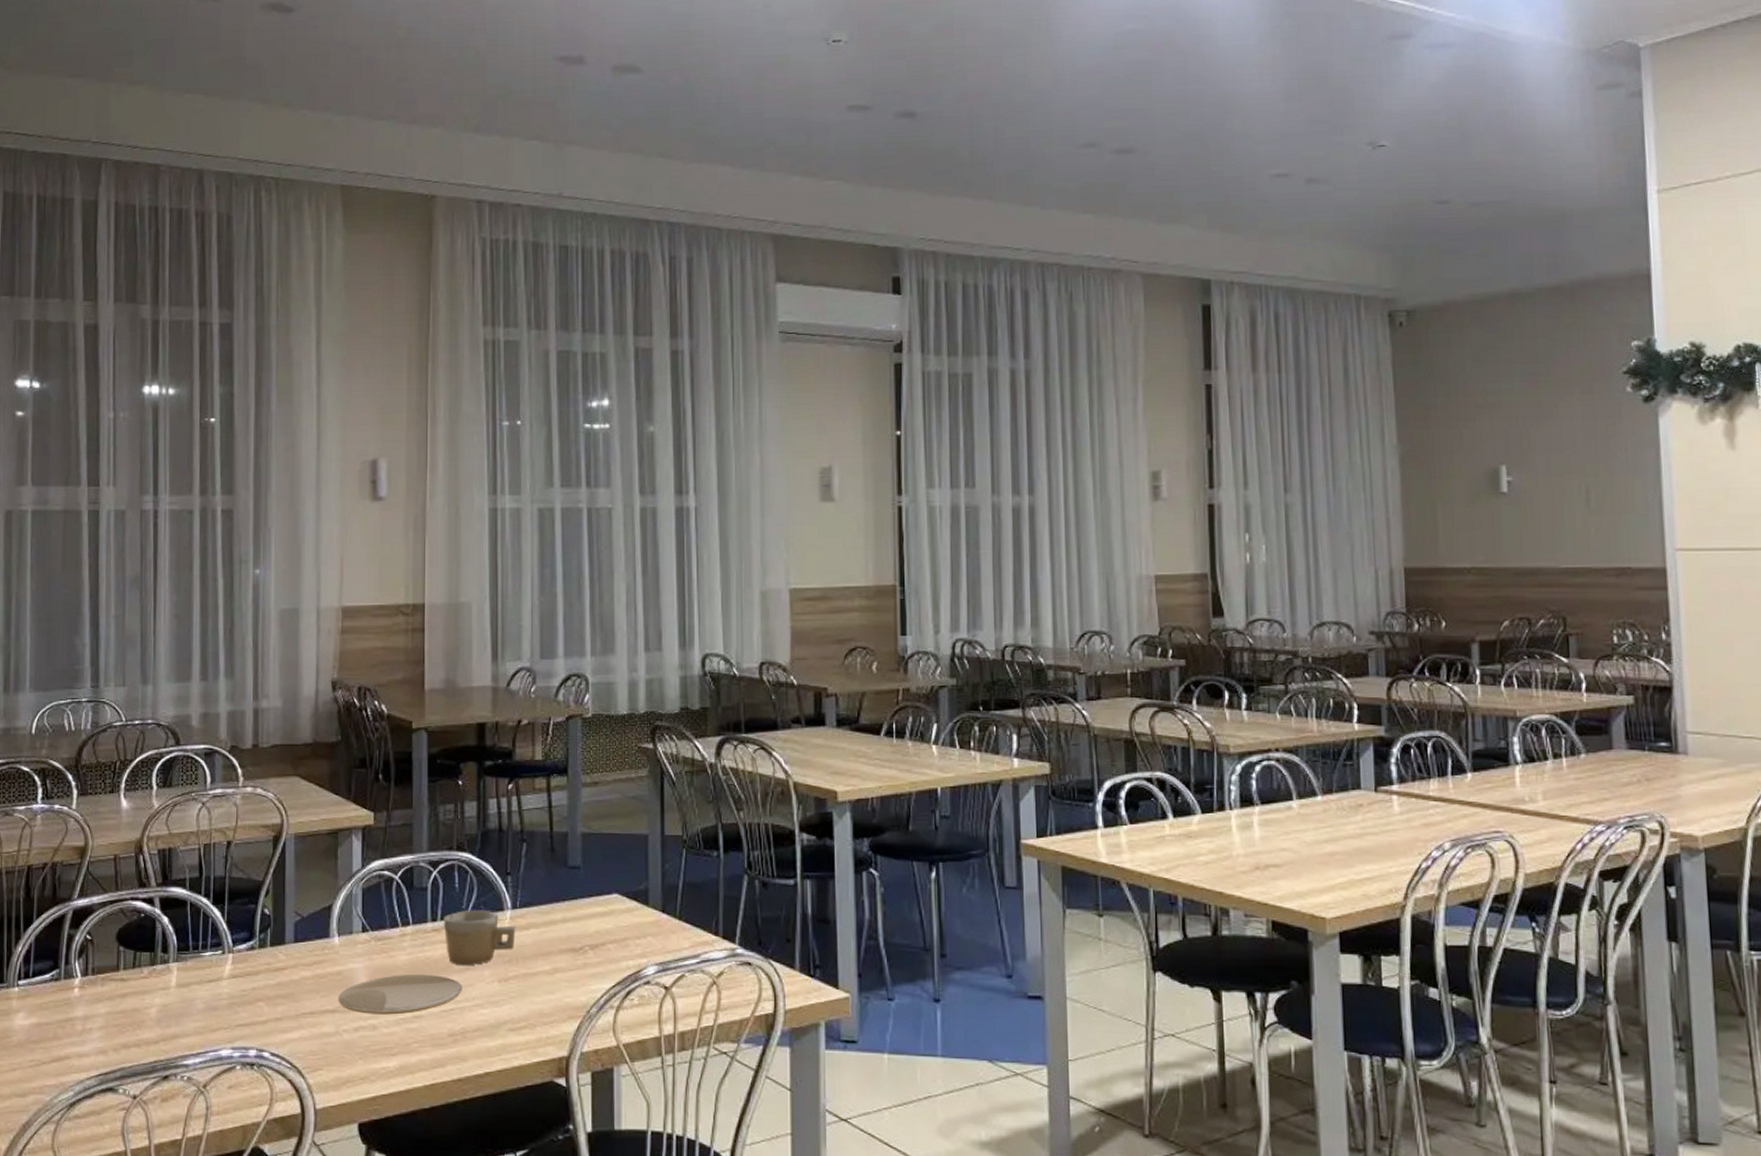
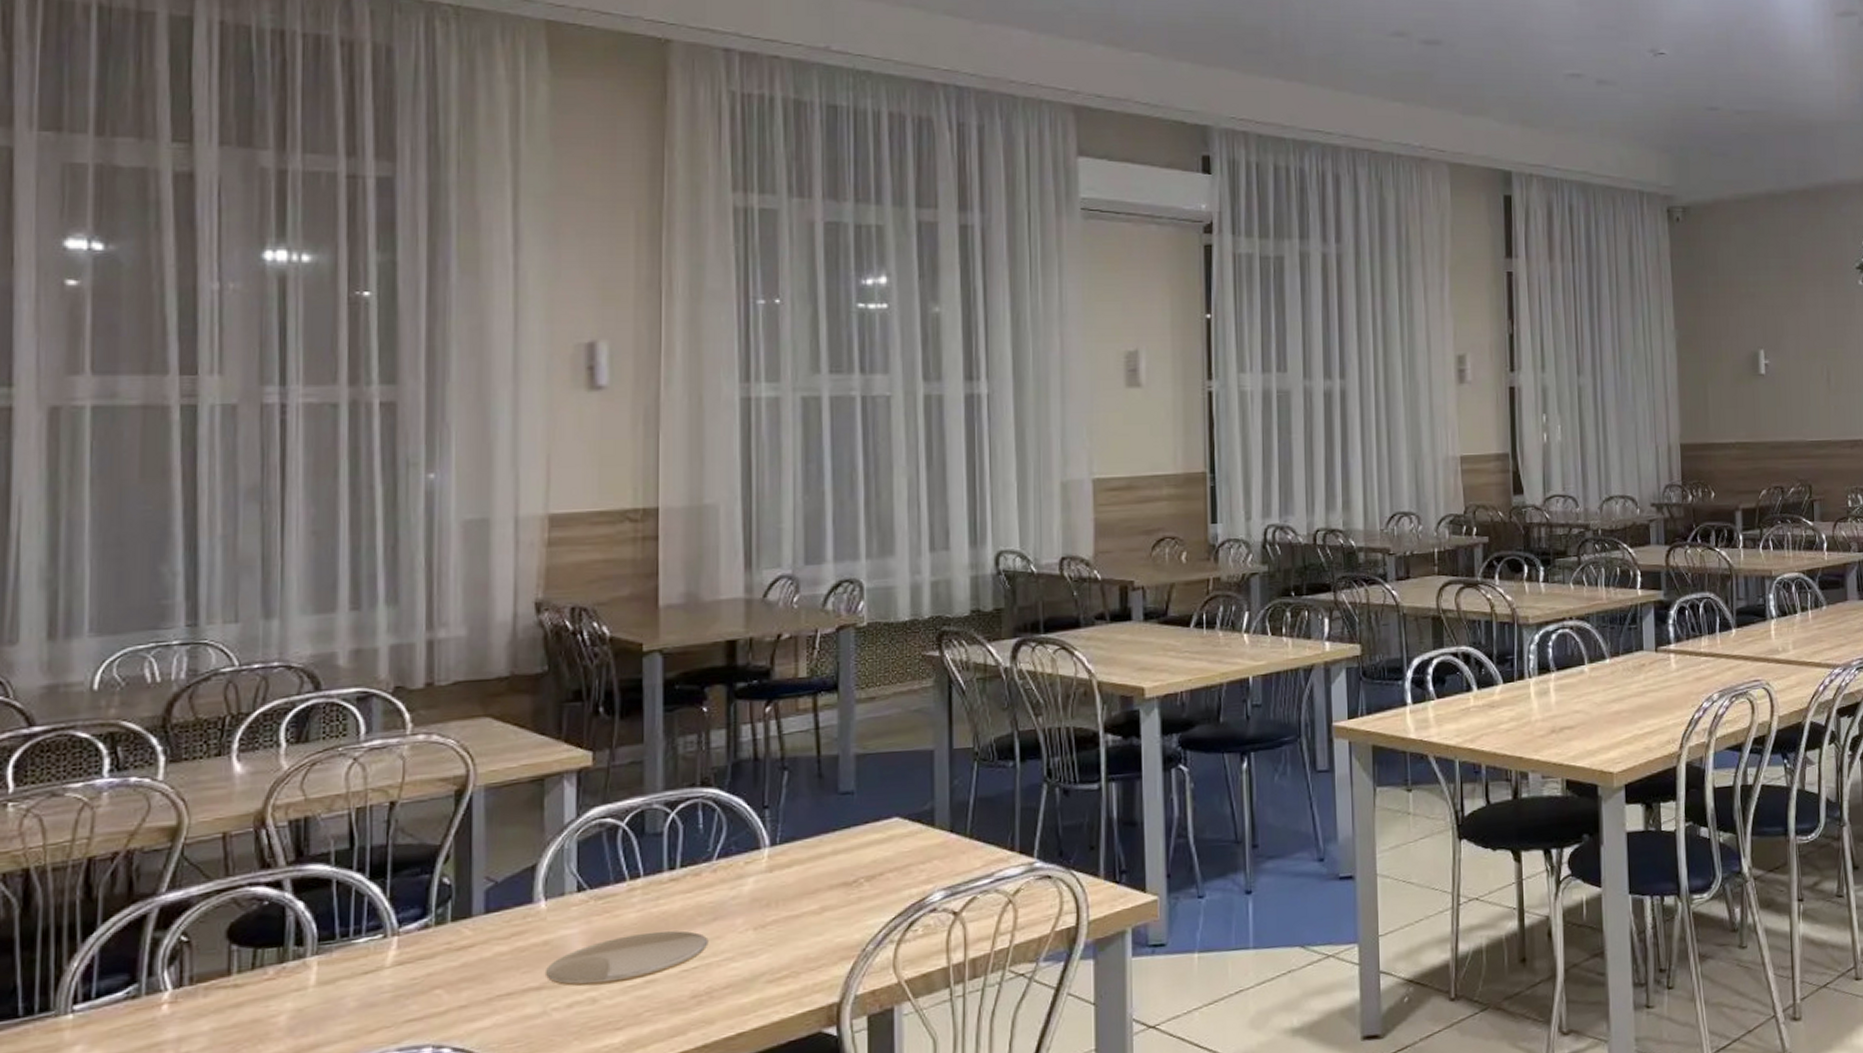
cup: present [443,909,516,965] -> none [684,850,775,916]

